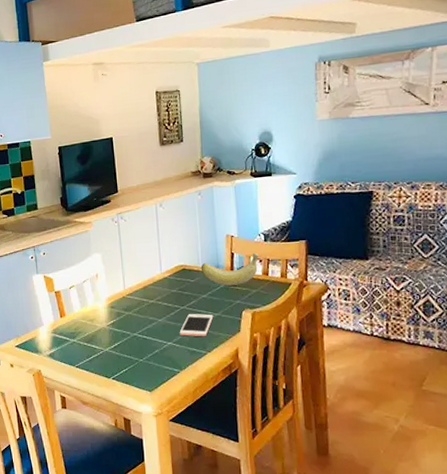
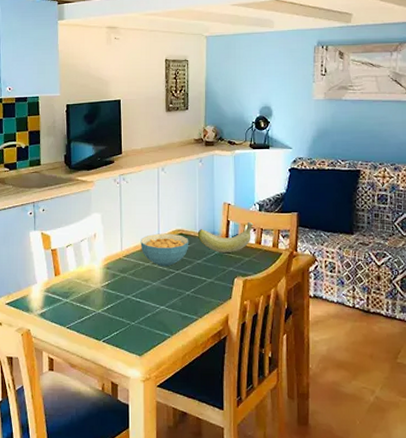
cereal bowl: none [143,269,193,303] -> present [140,233,189,267]
cell phone: present [179,314,214,337] -> none [172,279,207,303]

